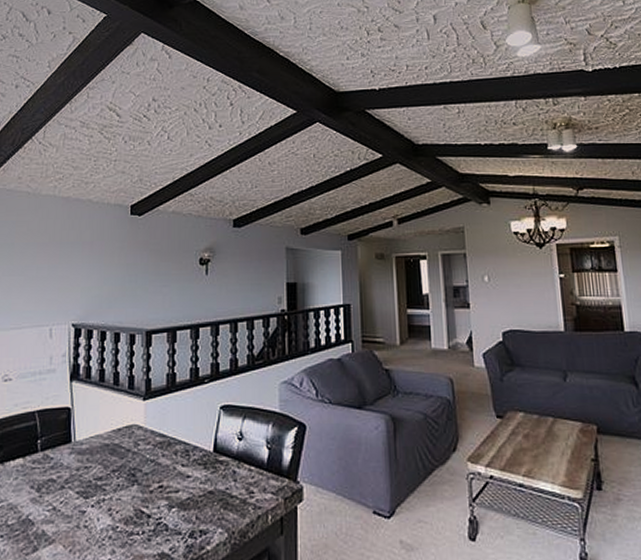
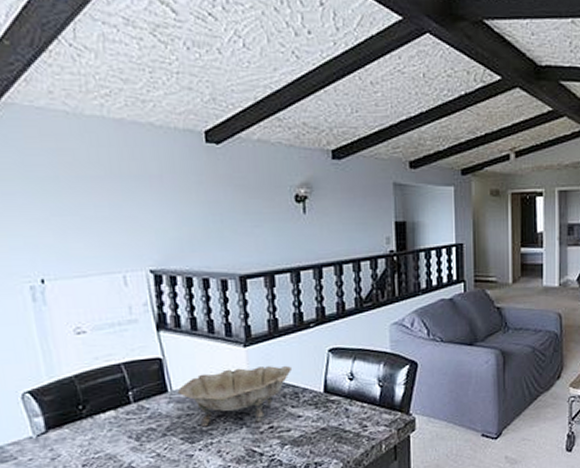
decorative bowl: none [79,421,186,482] -> present [177,365,293,427]

